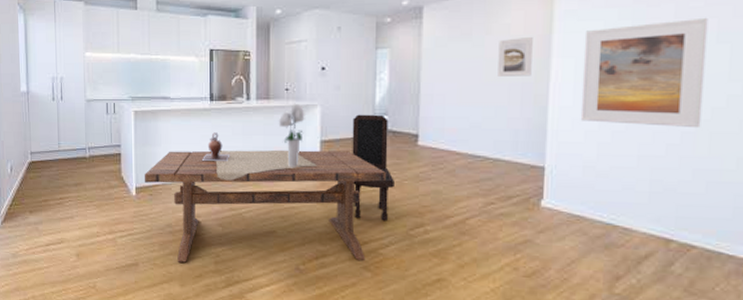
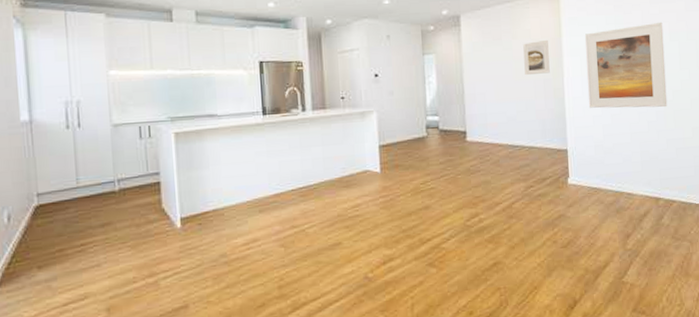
dining table: present [144,149,387,263] -> none [190,153,443,295]
ceramic jug: present [201,132,231,161] -> none [257,147,289,179]
bouquet: present [278,103,305,167] -> none [336,110,363,175]
dining chair: present [352,114,394,222] -> none [407,115,450,218]

